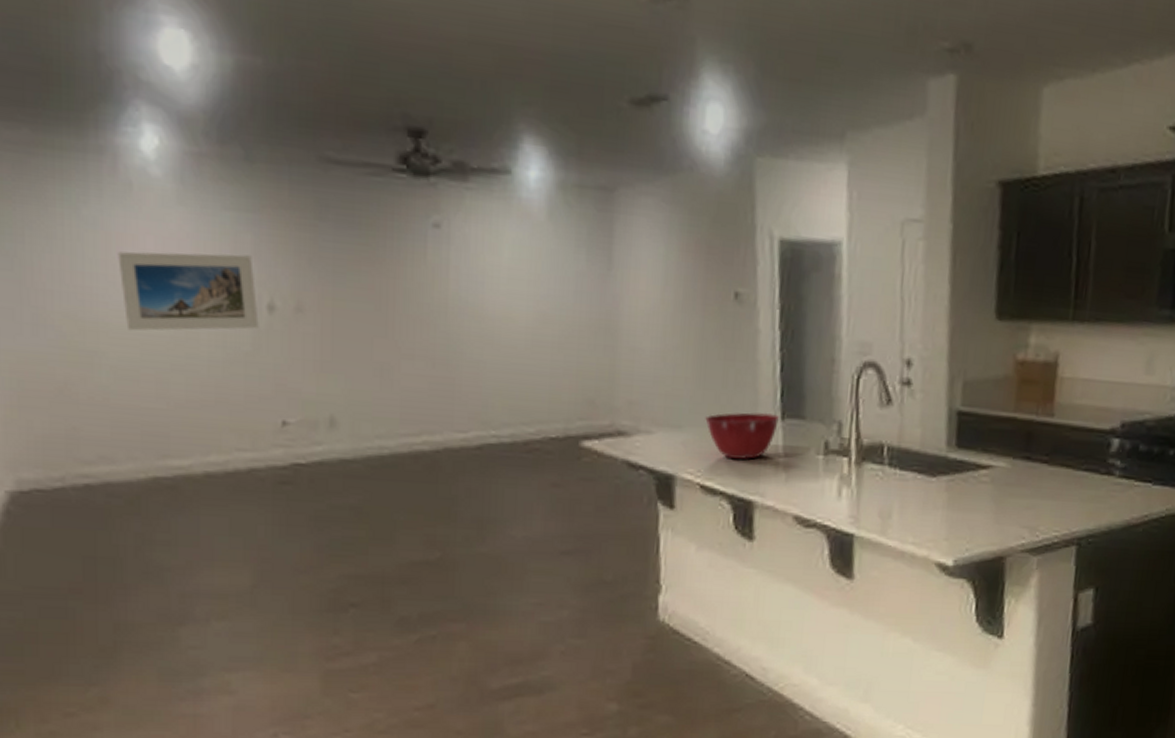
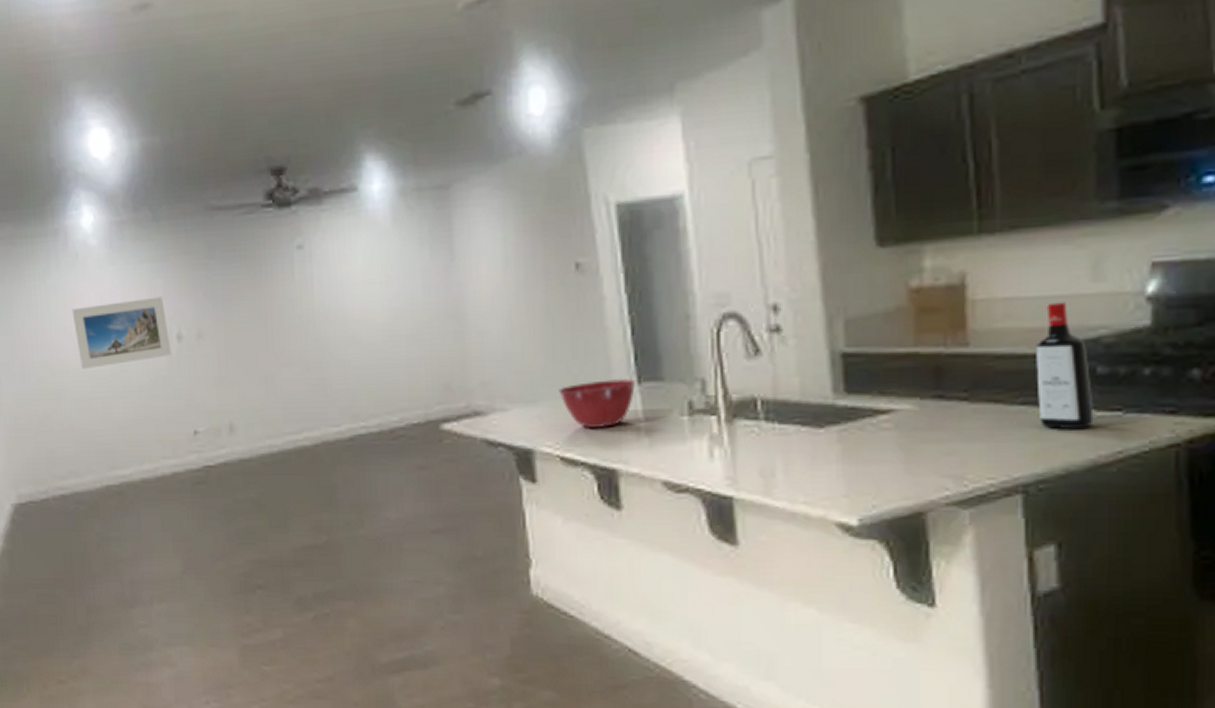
liquor bottle: none [1096,387,1135,495] -> present [1036,302,1094,429]

